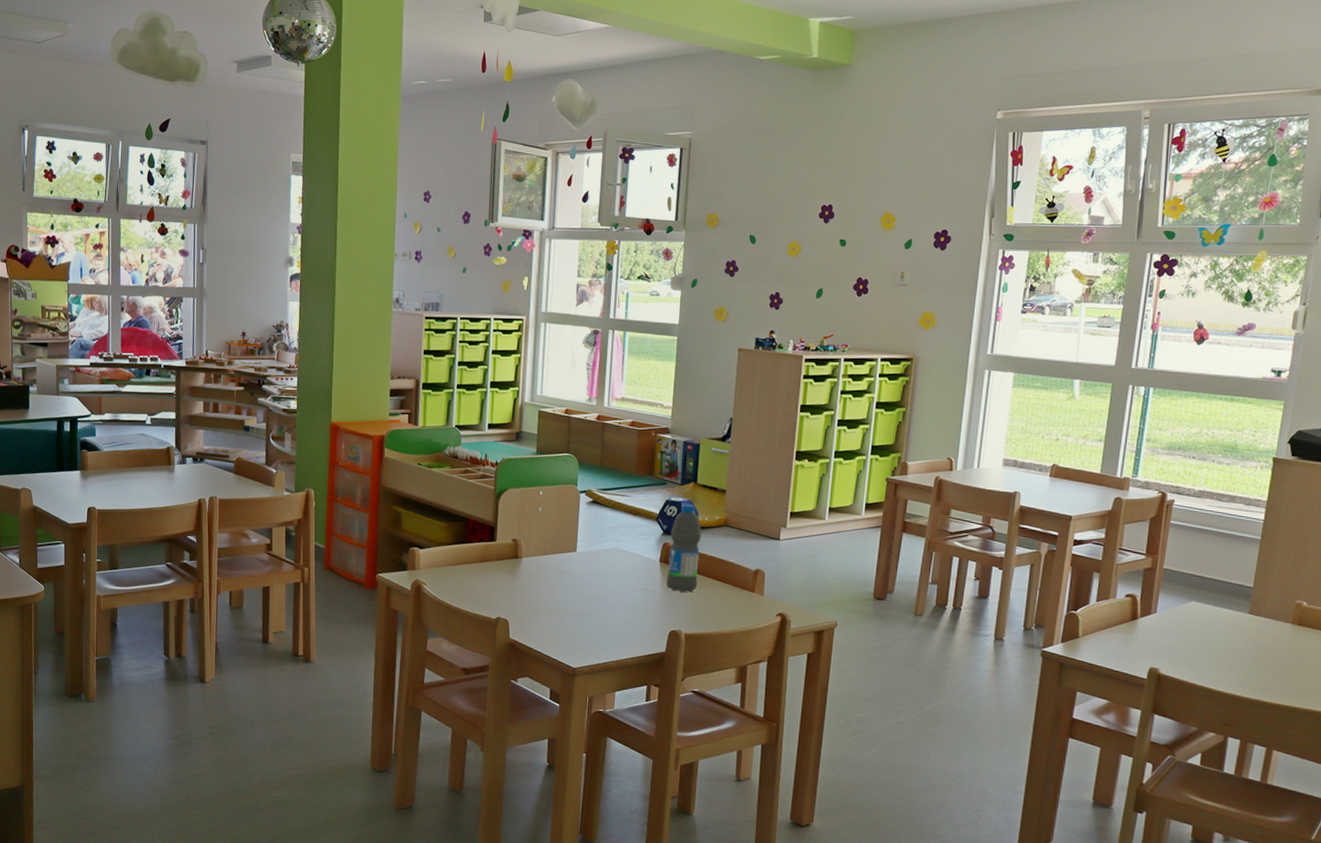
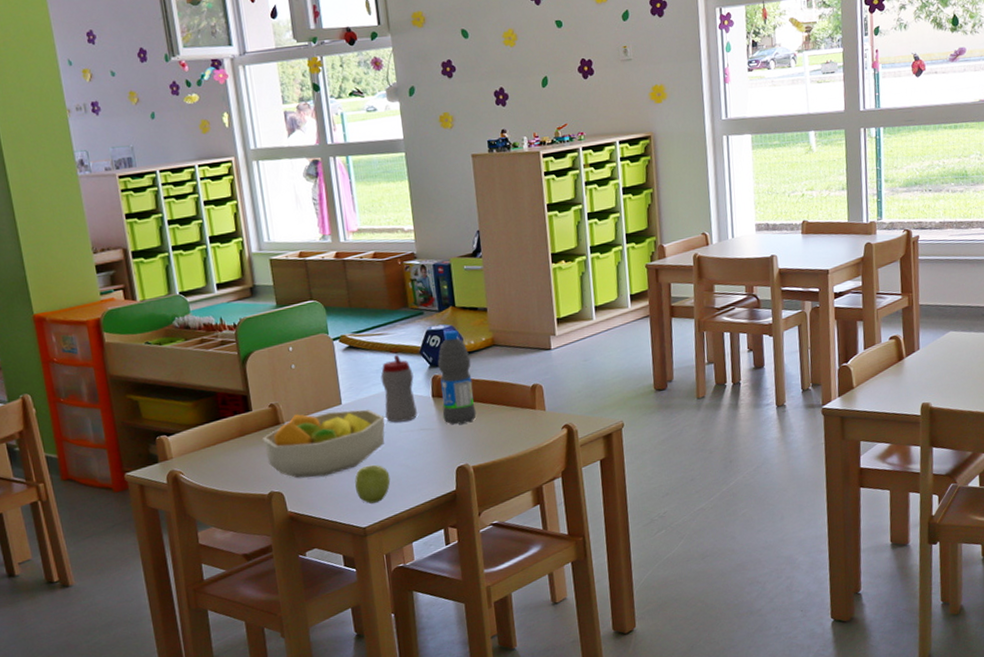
fruit bowl: none [500,552,613,614] -> present [261,409,385,479]
apple: none [574,612,607,648] -> present [355,465,390,504]
sippy cup: none [614,516,646,579] -> present [380,354,417,423]

